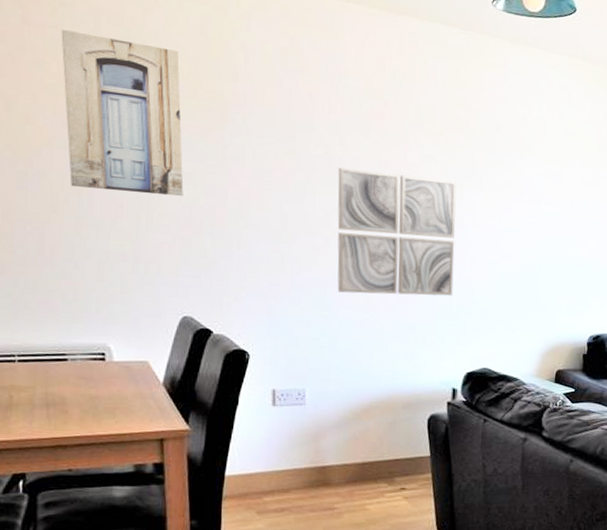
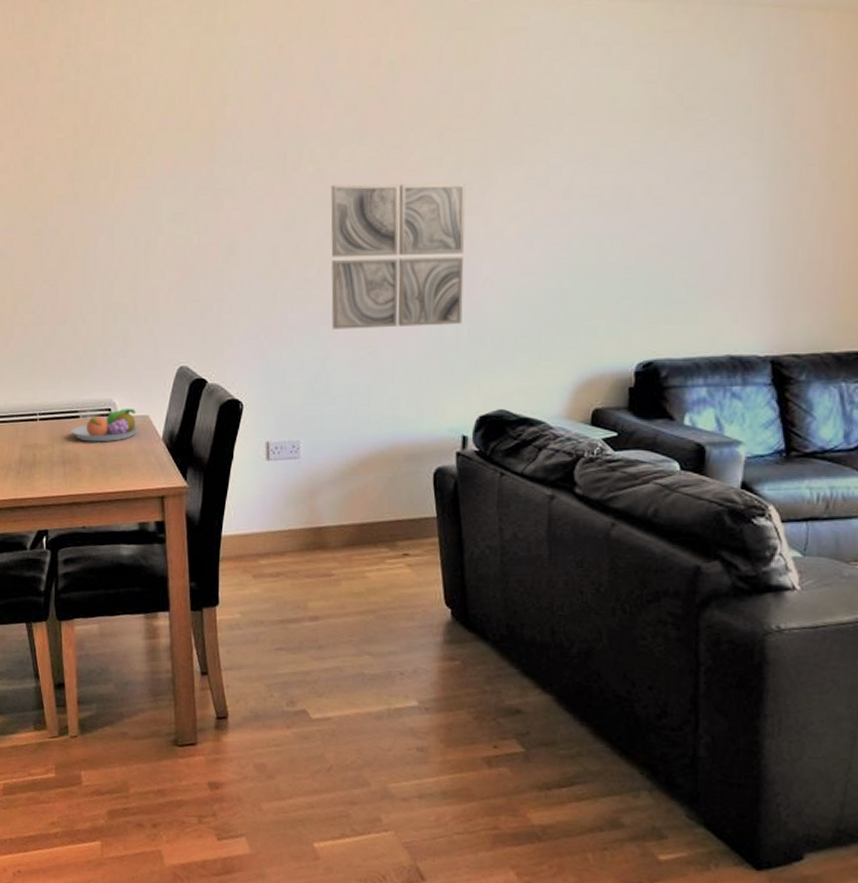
fruit bowl: none [56,354,138,386] -> present [70,409,140,442]
wall art: present [61,30,184,197] -> none [67,80,178,241]

